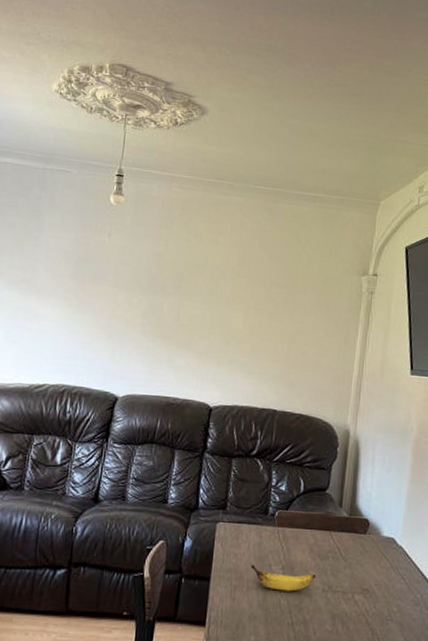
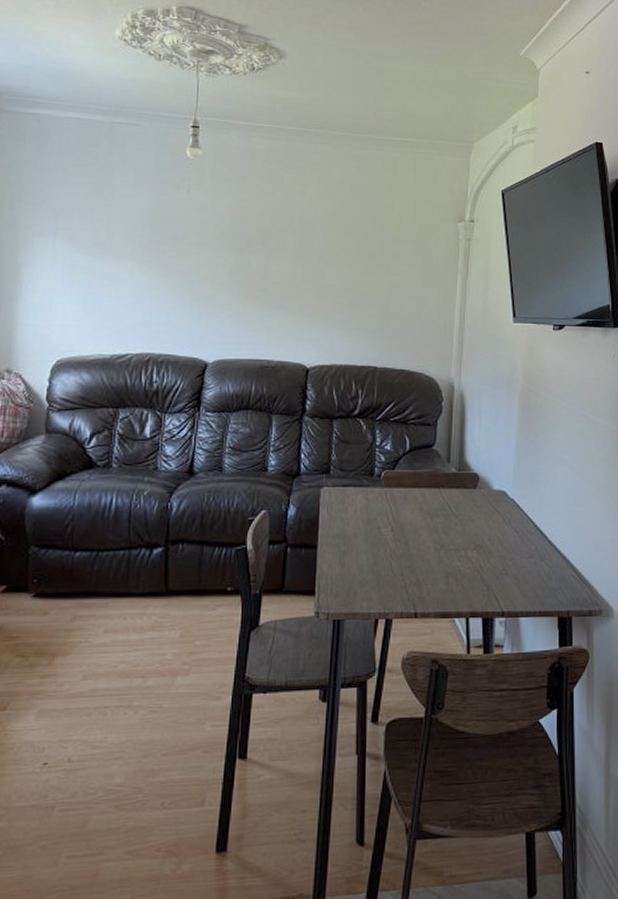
banana: present [250,564,316,592] -> none [358,528,427,553]

